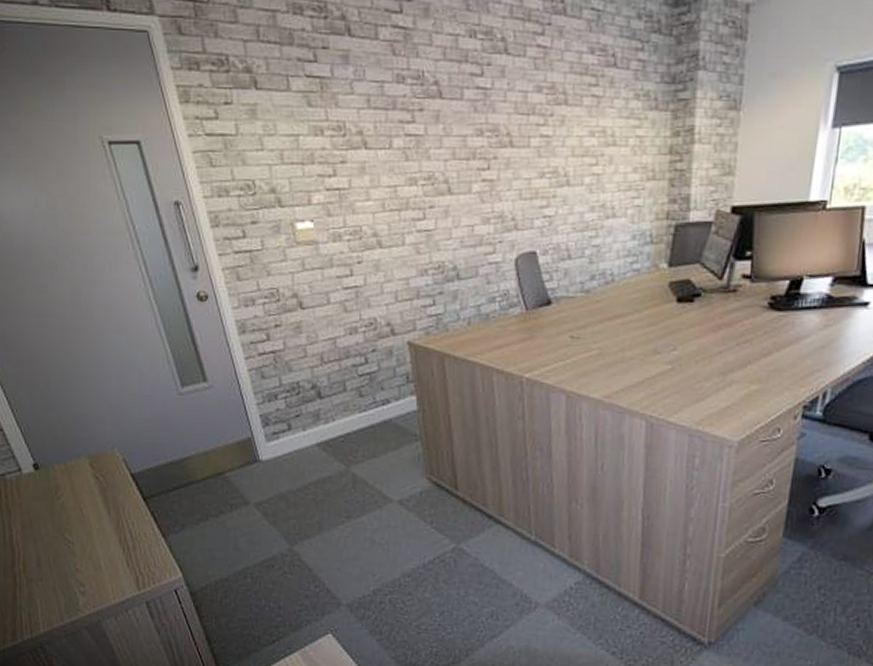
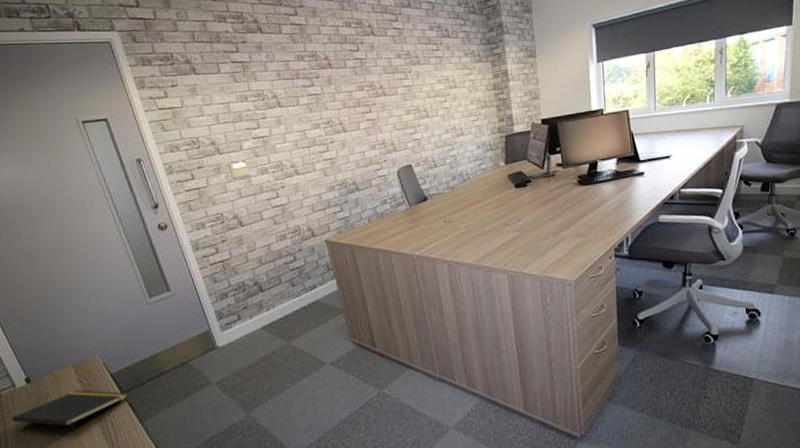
notepad: none [18,487,151,540] -> present [12,390,128,436]

